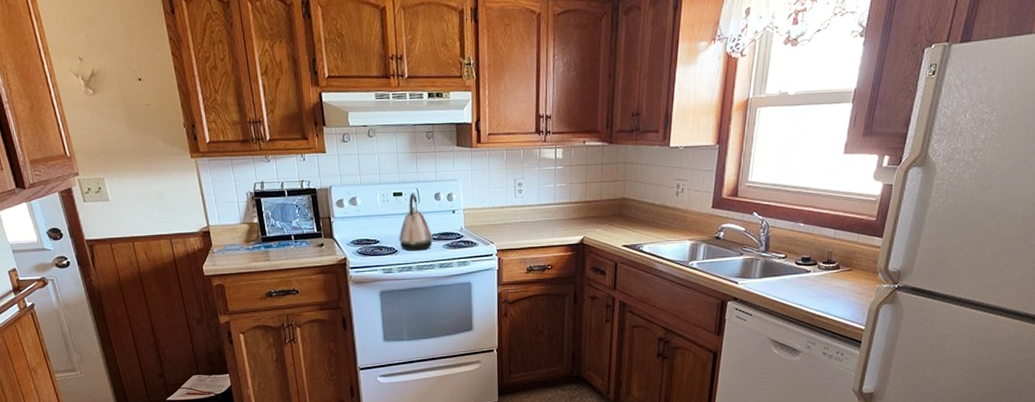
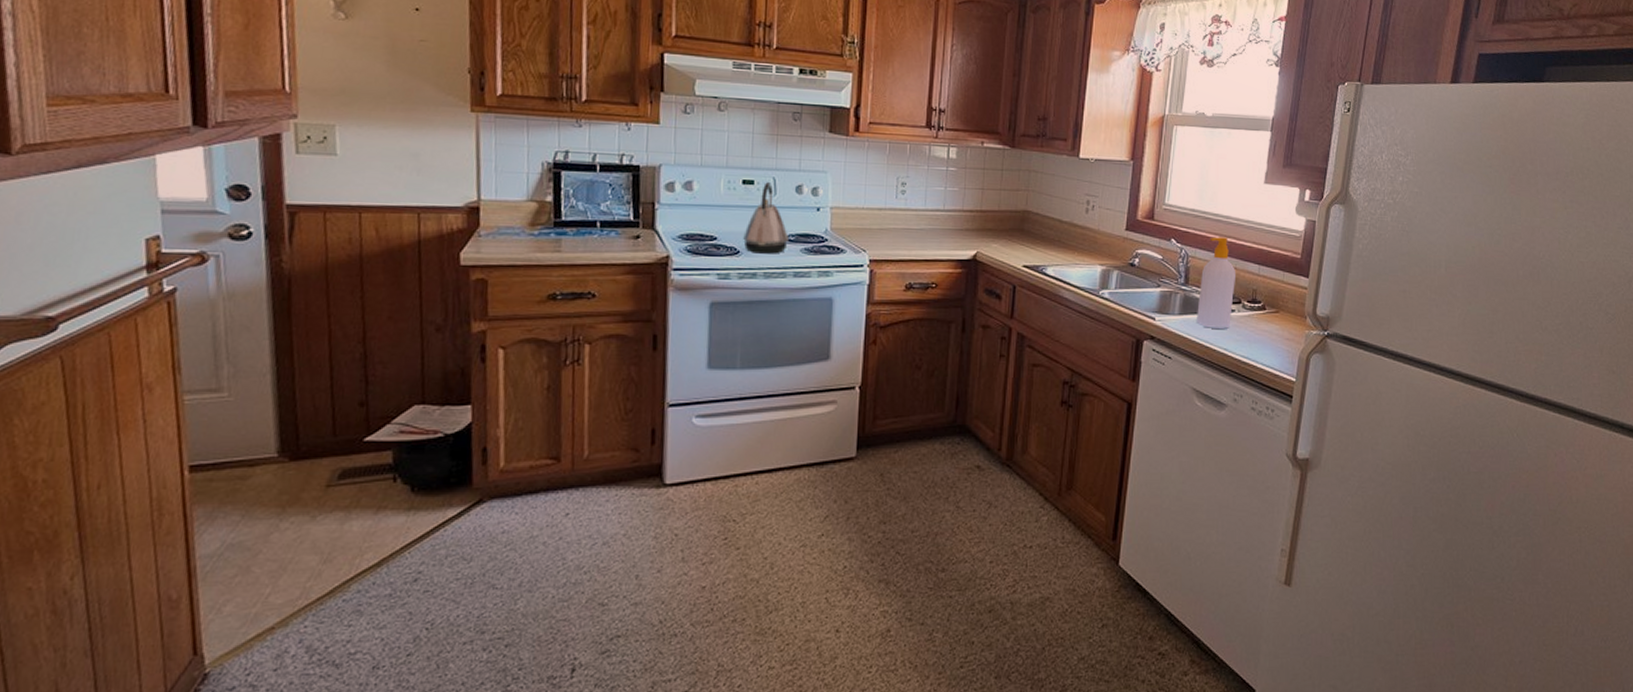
soap bottle: none [774,207,813,289] -> present [1196,237,1237,330]

